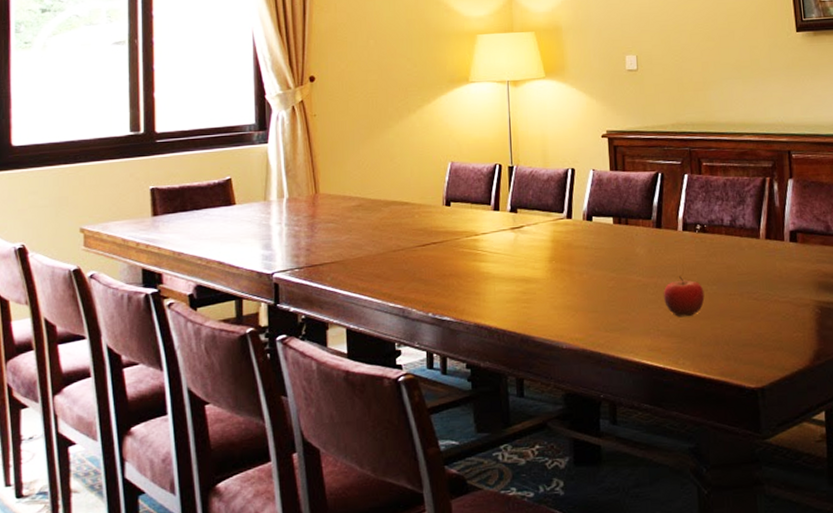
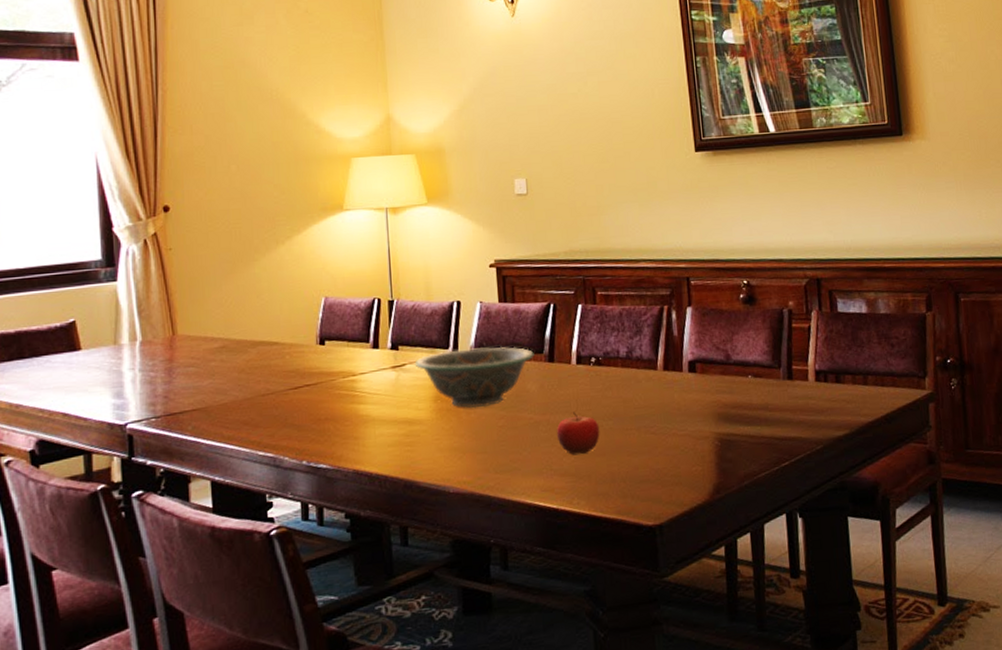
decorative bowl: none [532,212,643,270] -> present [414,346,534,409]

